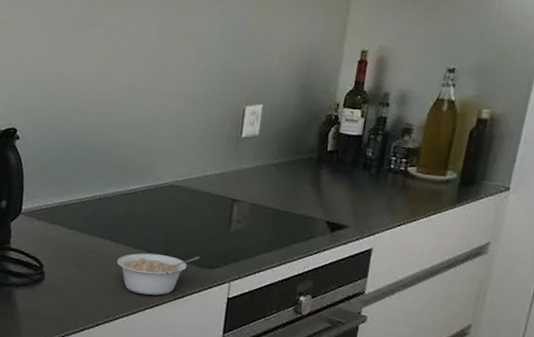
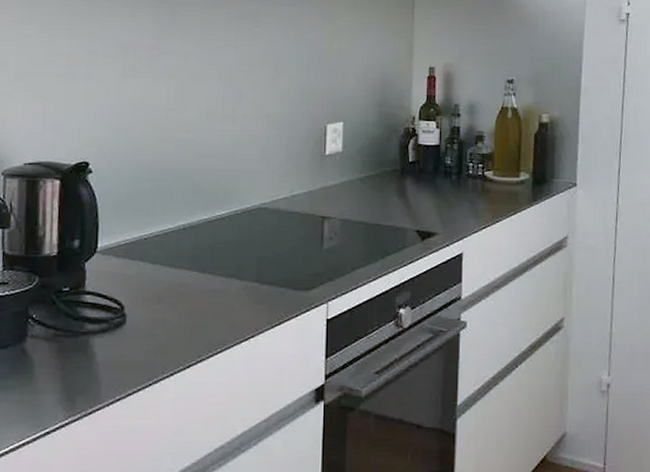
legume: present [117,253,200,296] -> none [207,279,295,326]

